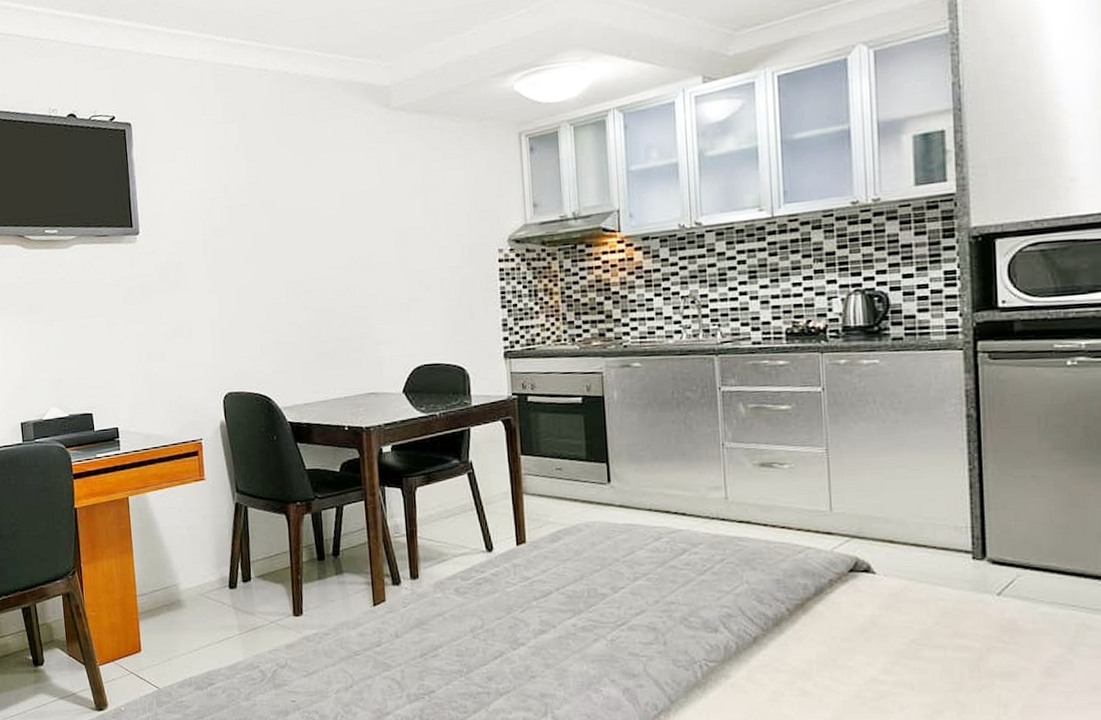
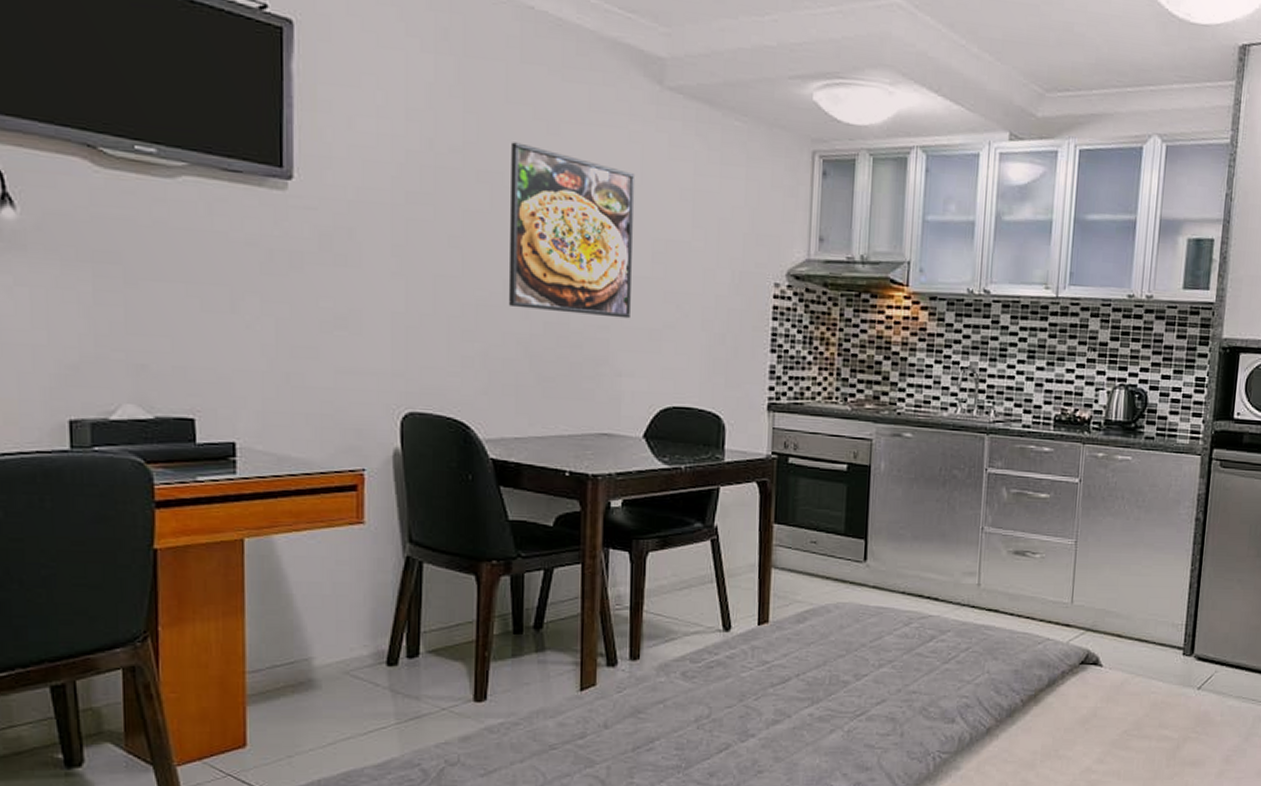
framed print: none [282,176,383,302] -> present [508,142,636,319]

